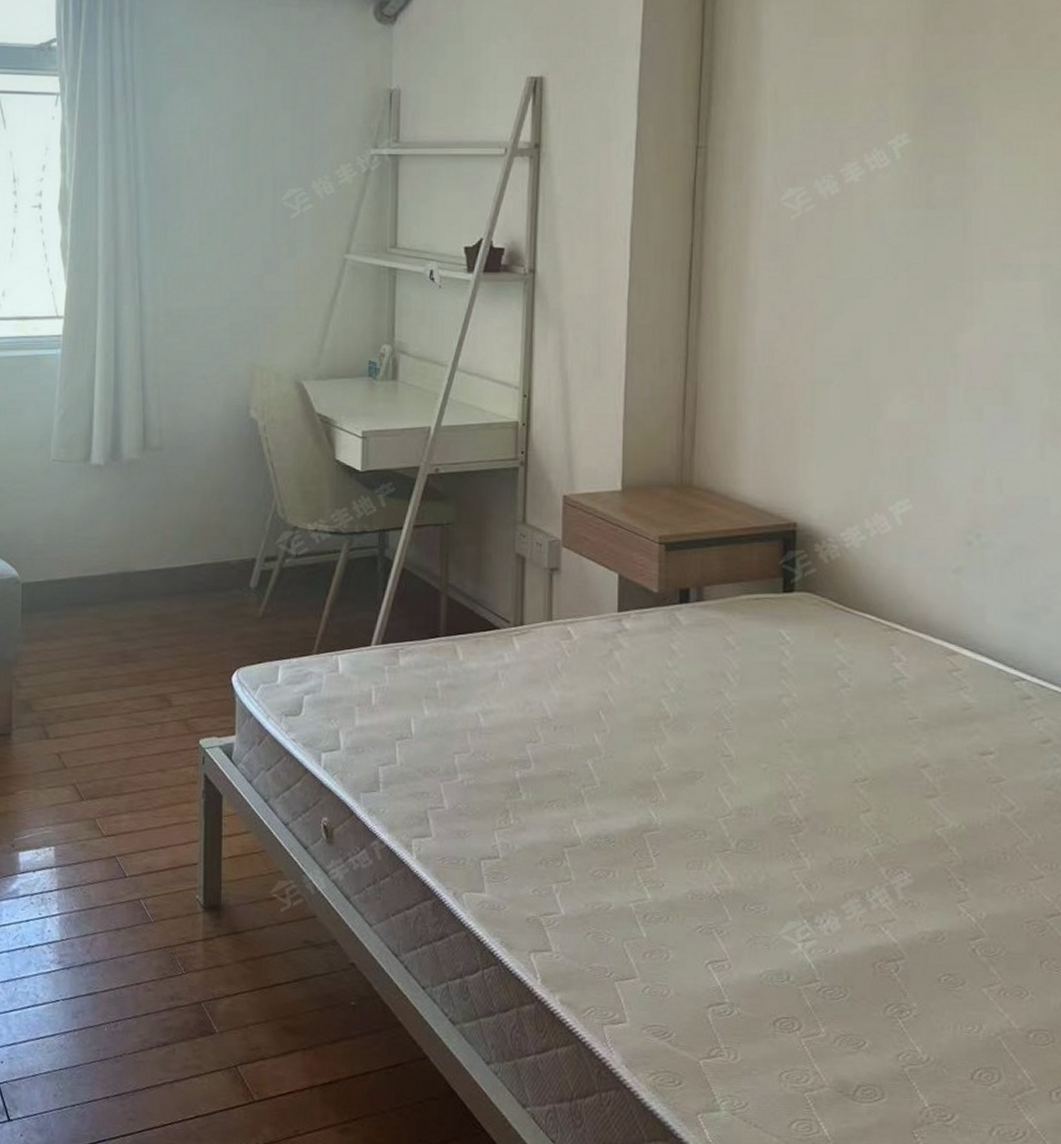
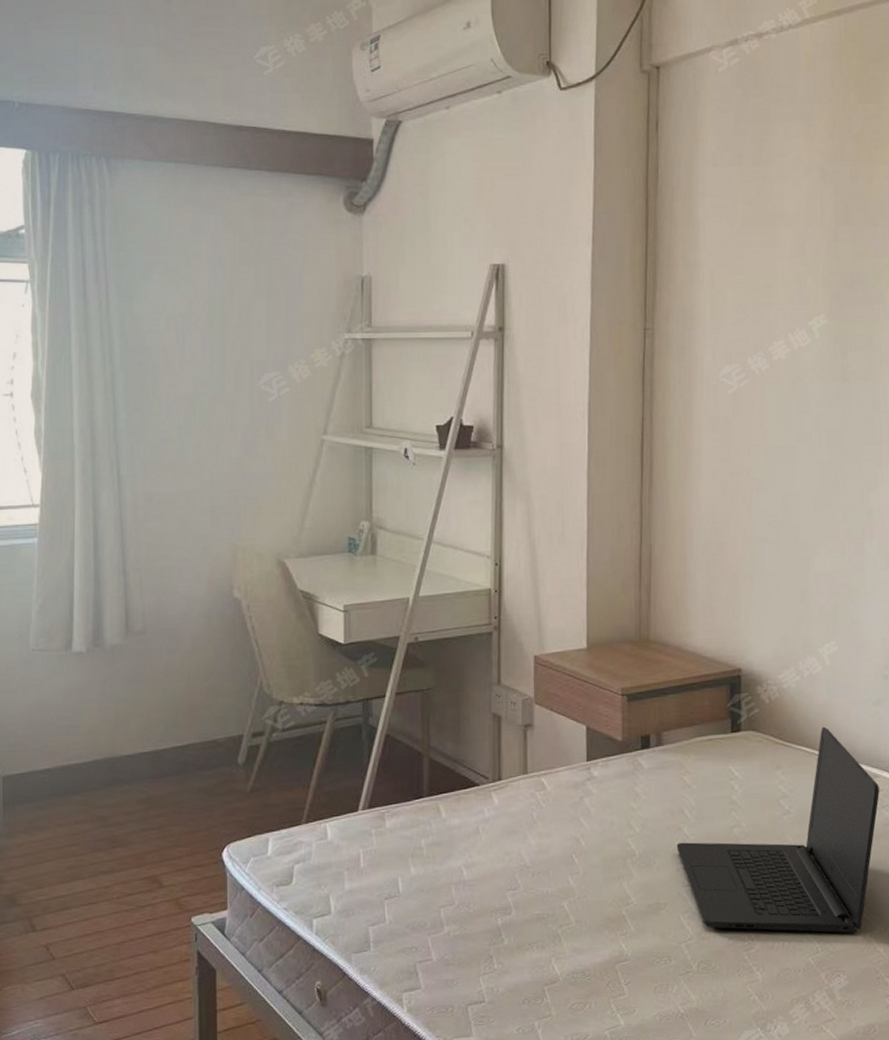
laptop: none [716,593,957,827] -> present [676,726,880,933]

